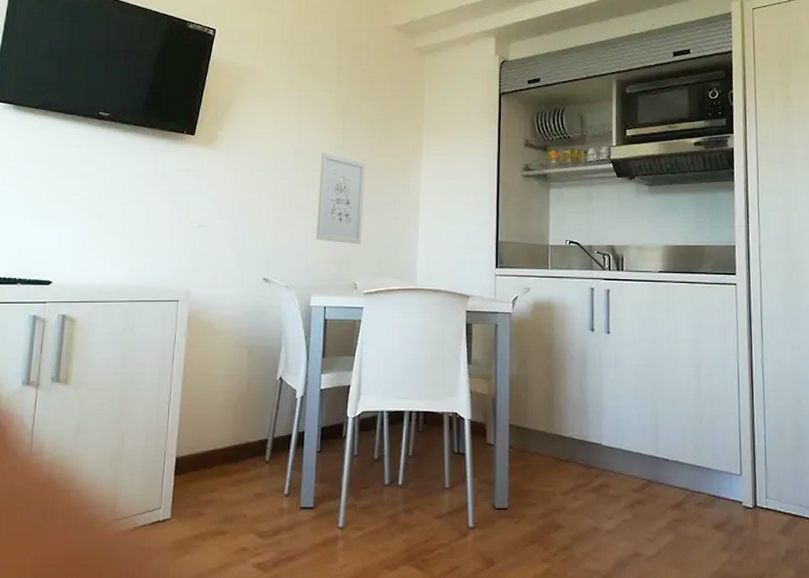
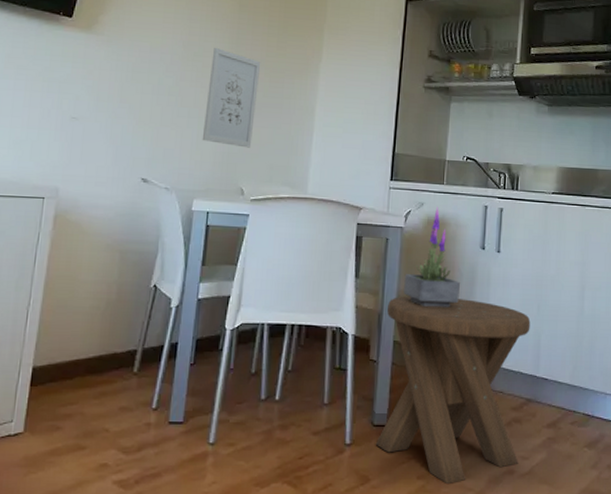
music stool: none [498,380,647,567] -> present [375,296,531,483]
potted plant: none [516,291,573,390] -> present [404,207,461,307]

